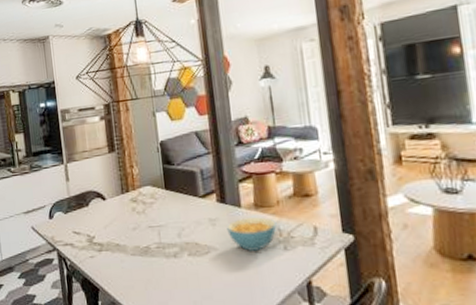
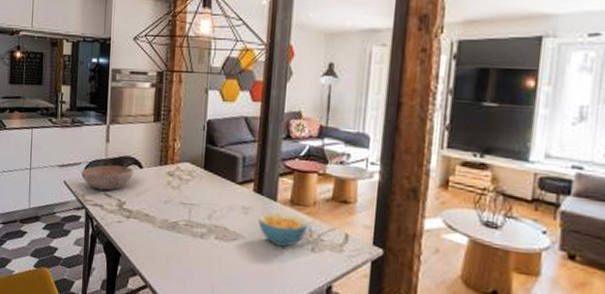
bowl: none [47,201,98,229] -> present [81,165,133,191]

